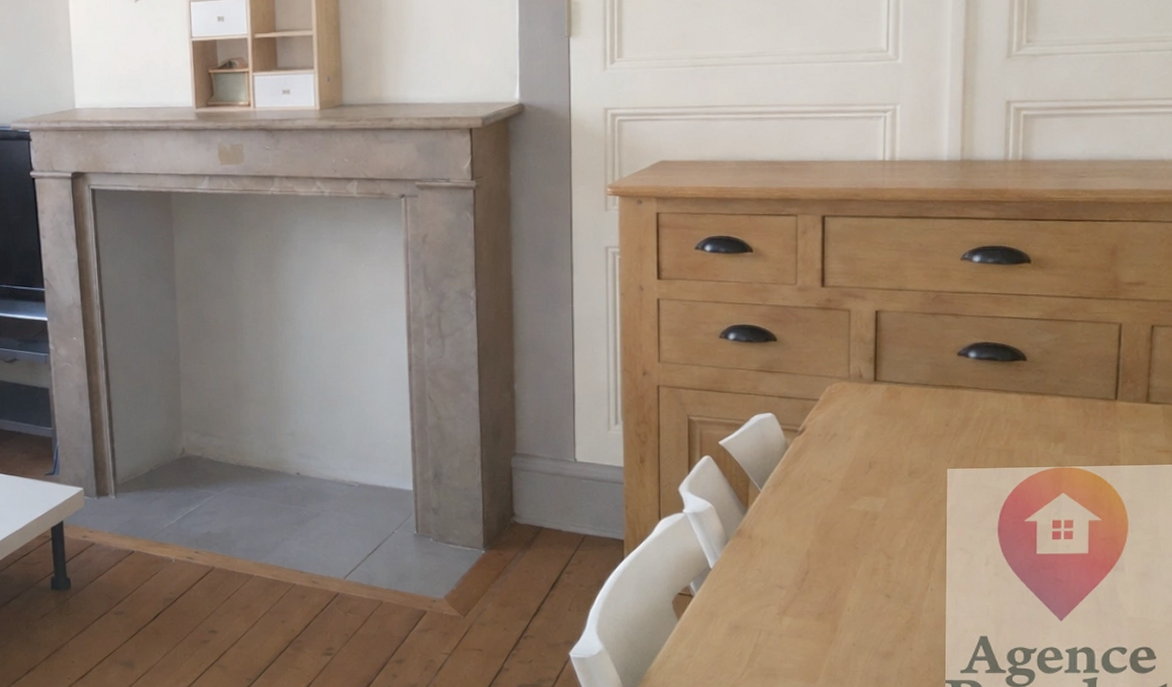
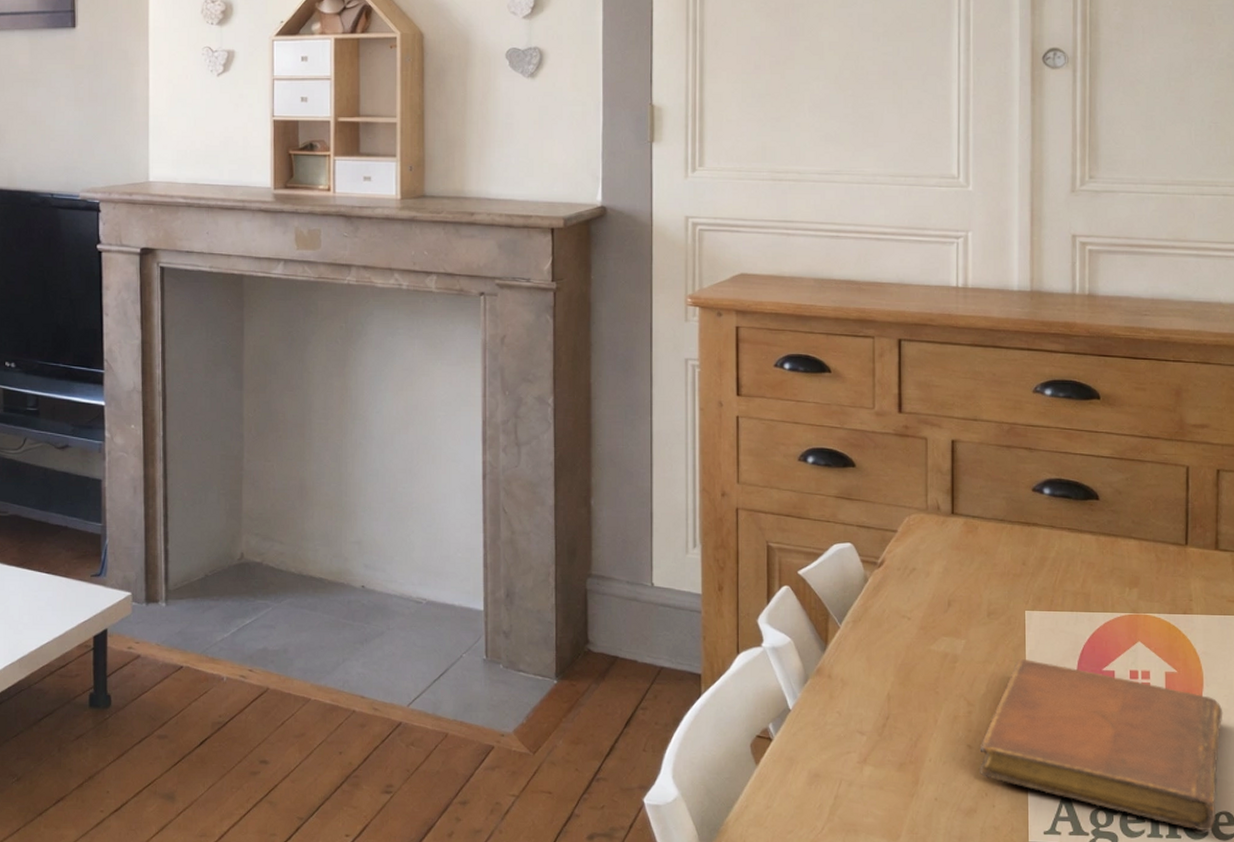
notebook: none [898,514,1147,666] -> present [979,659,1223,832]

